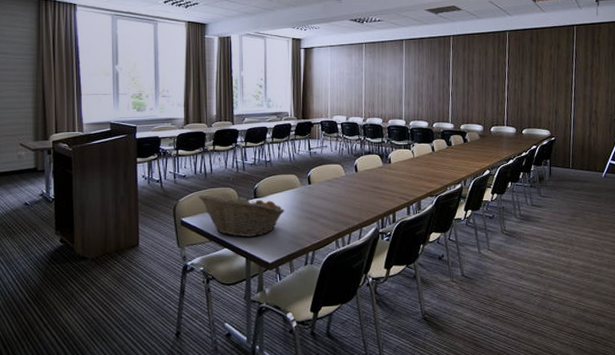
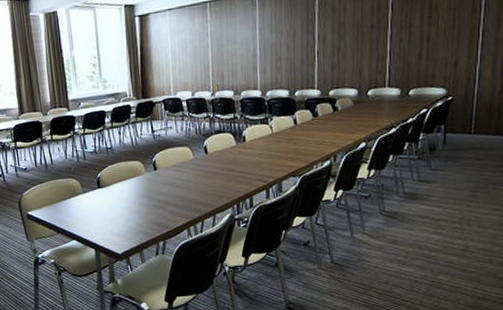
fruit basket: present [198,194,285,238] -> none [42,184,131,229]

